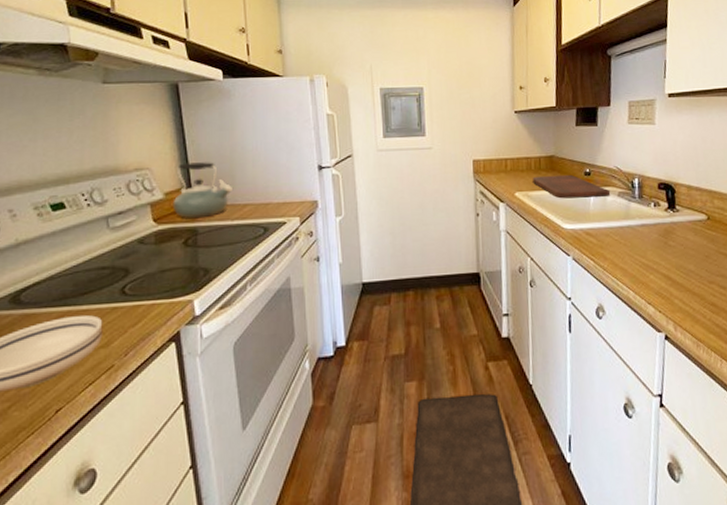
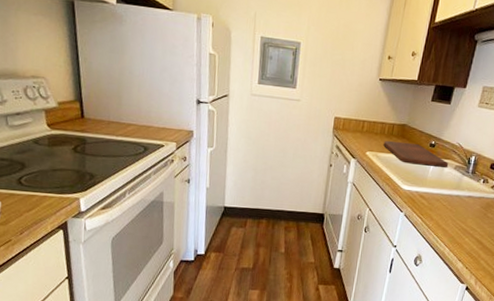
kettle: present [172,161,234,219] -> none [64,77,120,130]

